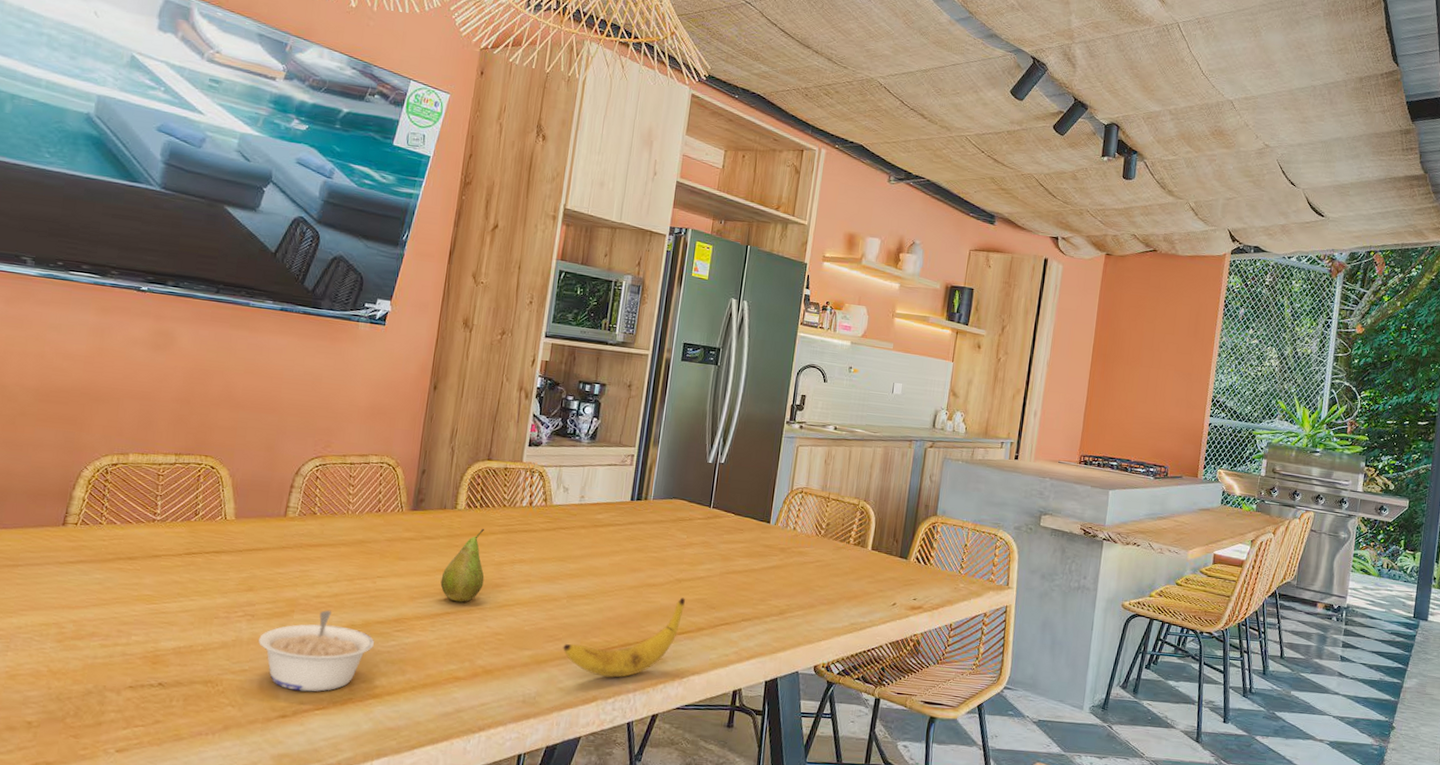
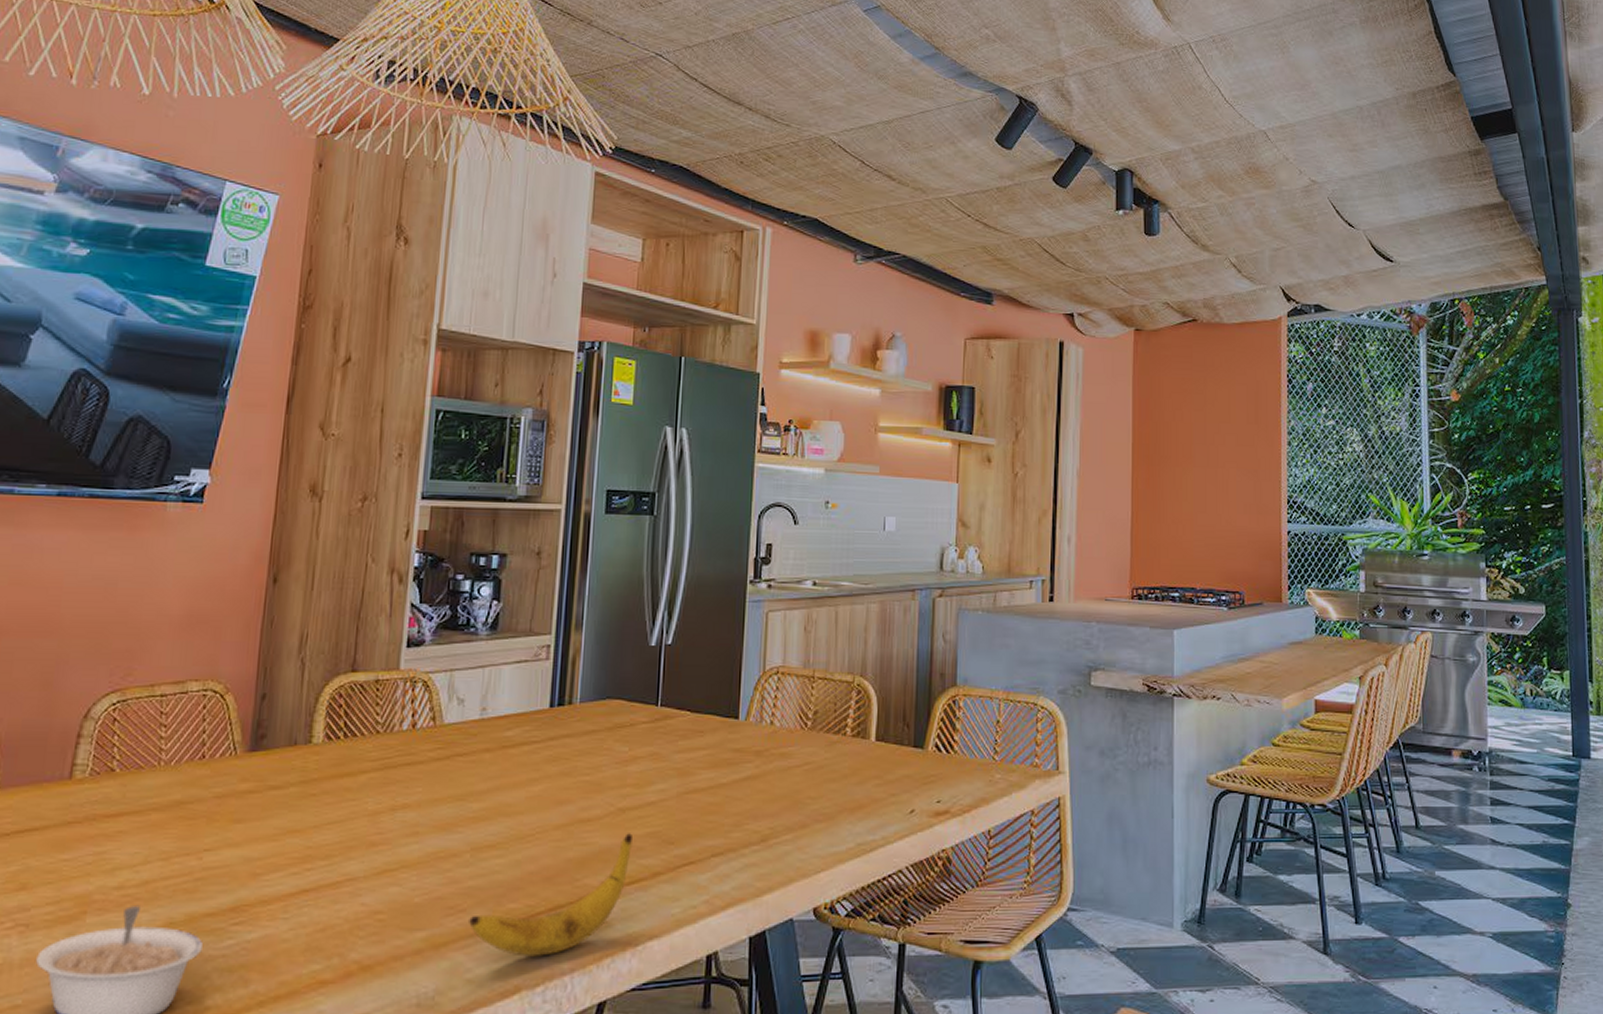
fruit: present [440,528,485,603] -> none [293,766,355,874]

